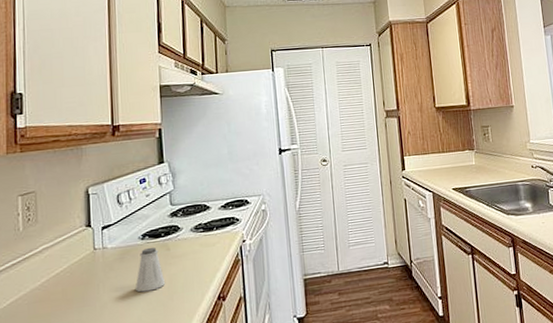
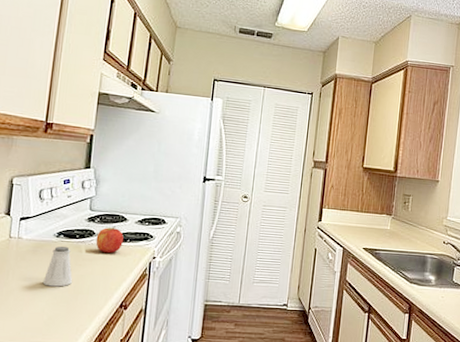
apple: none [181,216,210,246] -> present [95,226,124,254]

